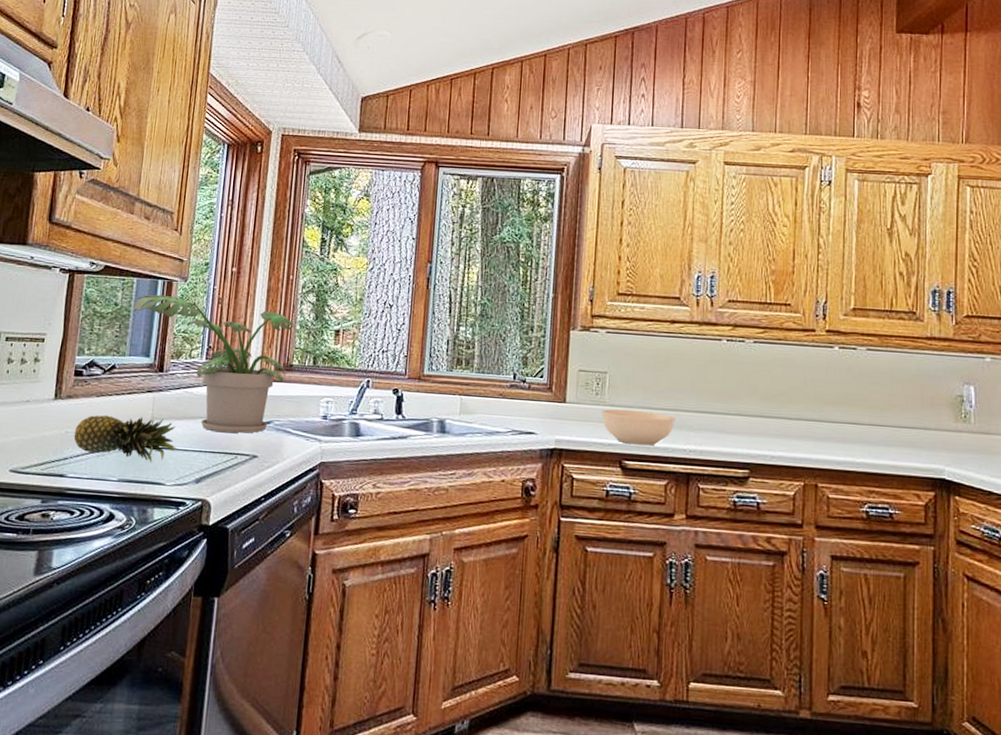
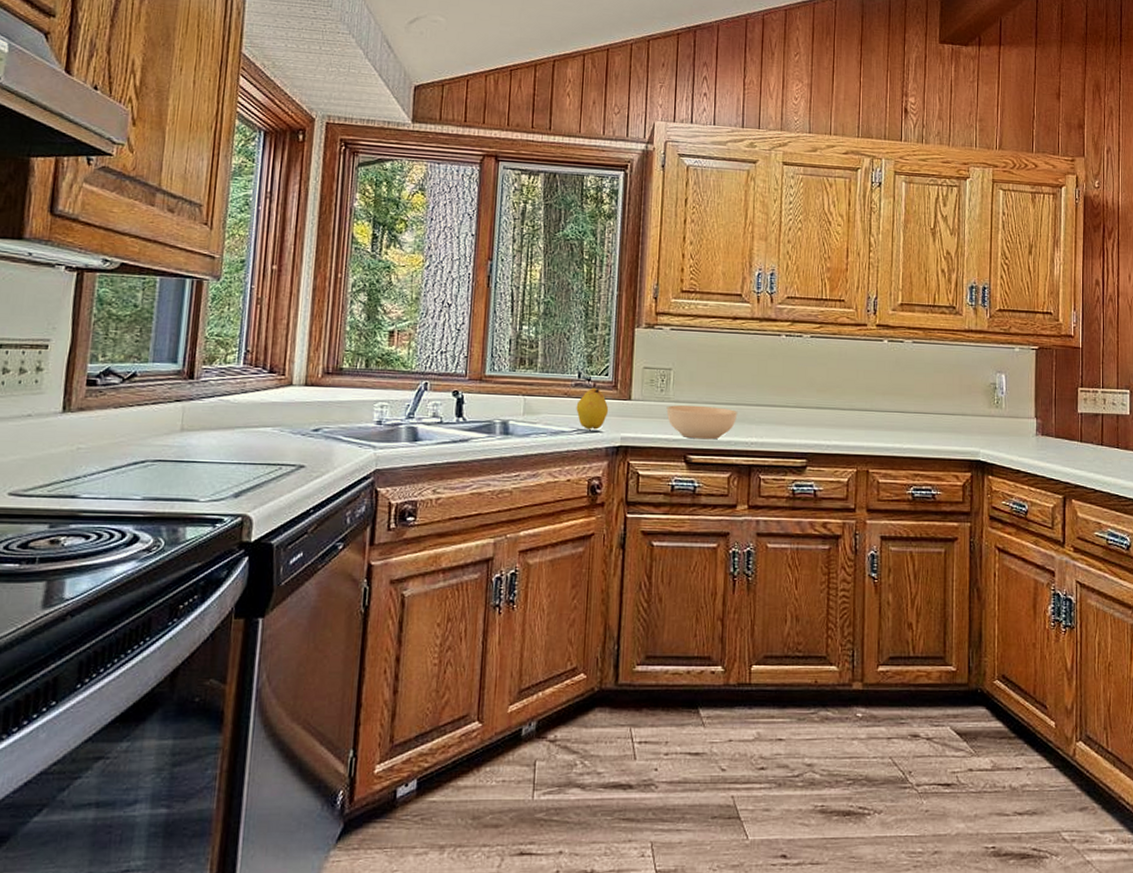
fruit: present [73,415,178,462] -> none [87,427,213,478]
potted plant: present [132,294,295,434] -> none [155,294,344,443]
fruit: none [511,389,544,431] -> present [576,387,609,430]

